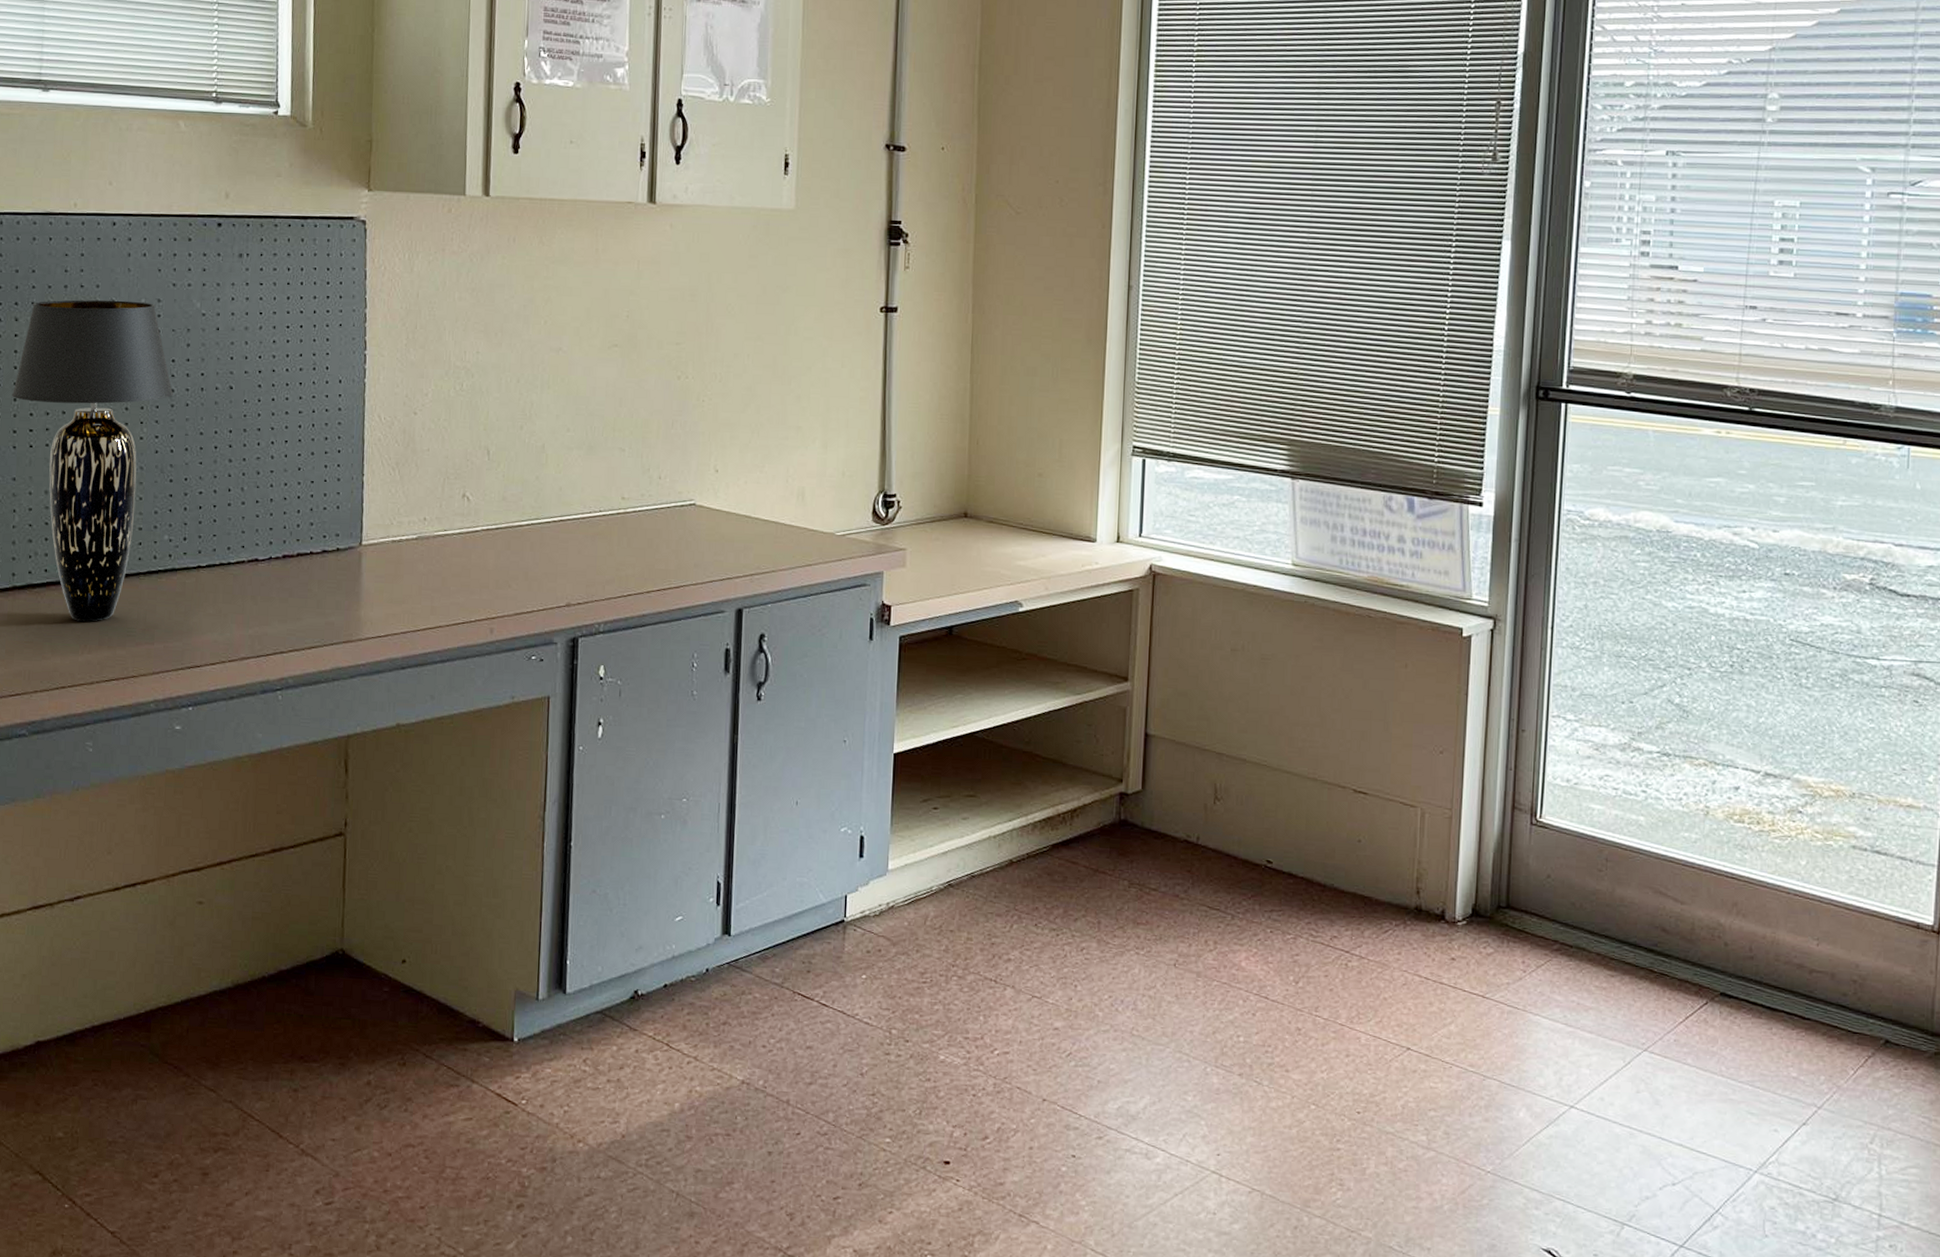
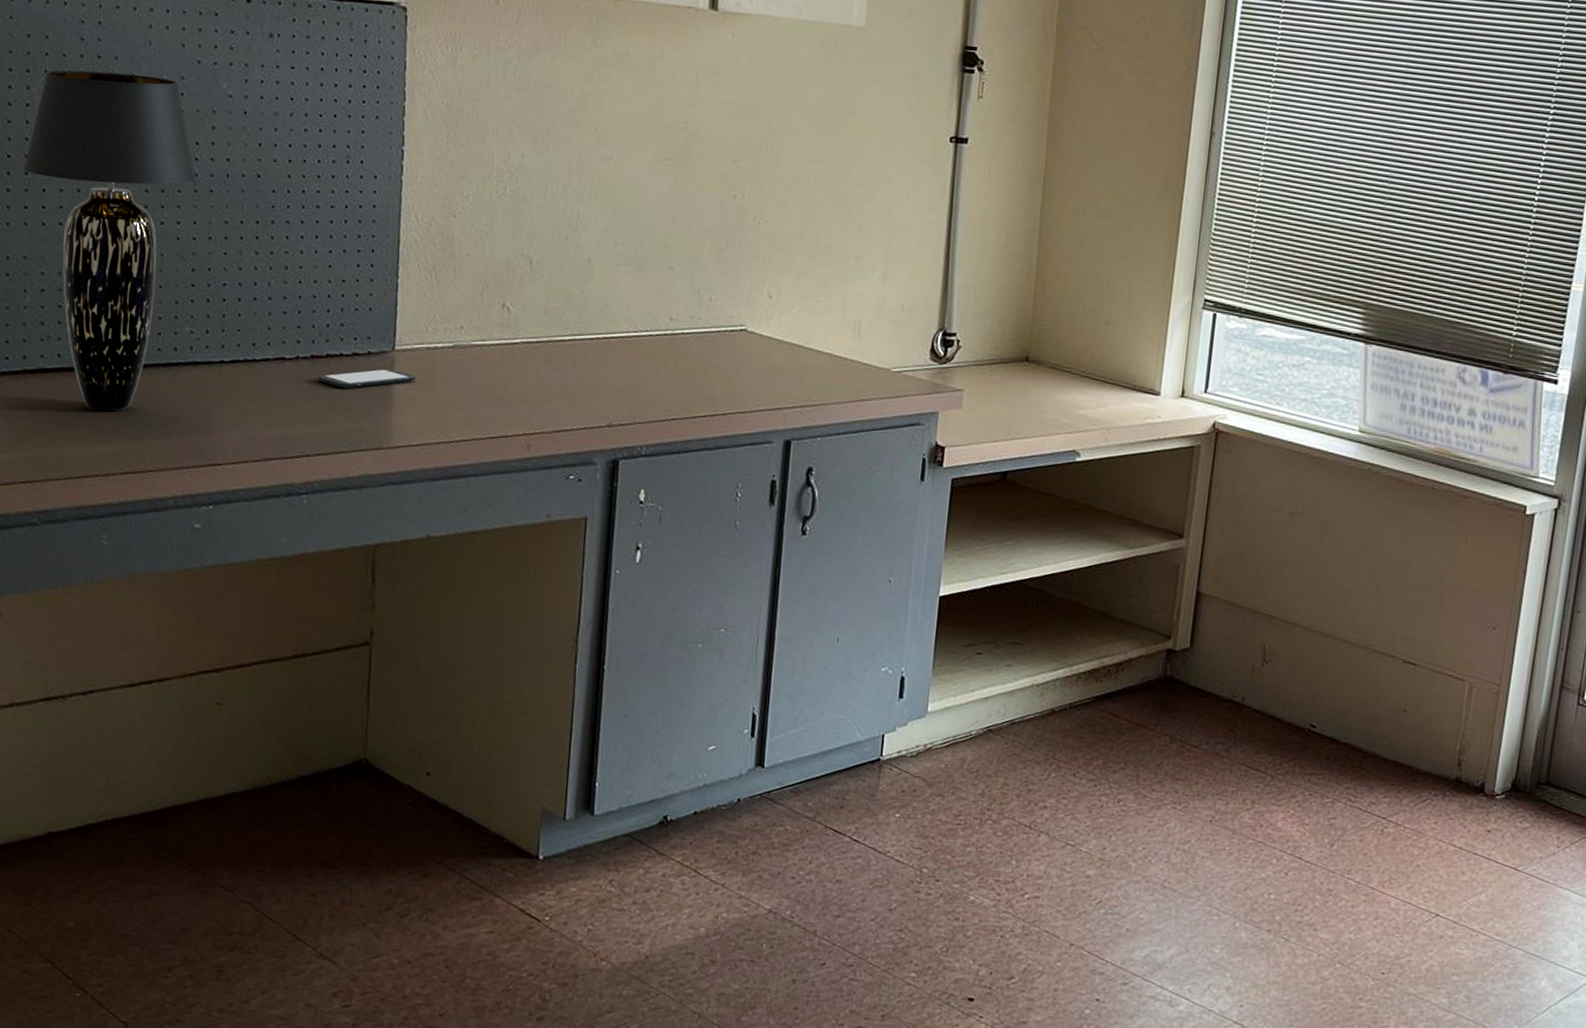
smartphone: none [288,563,383,585] -> present [316,368,416,388]

